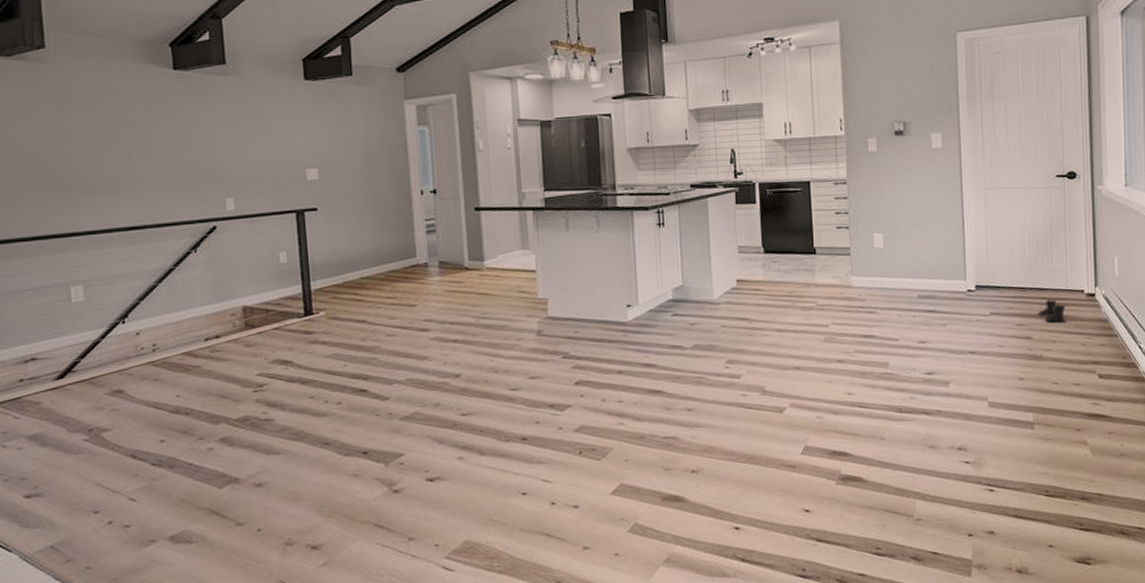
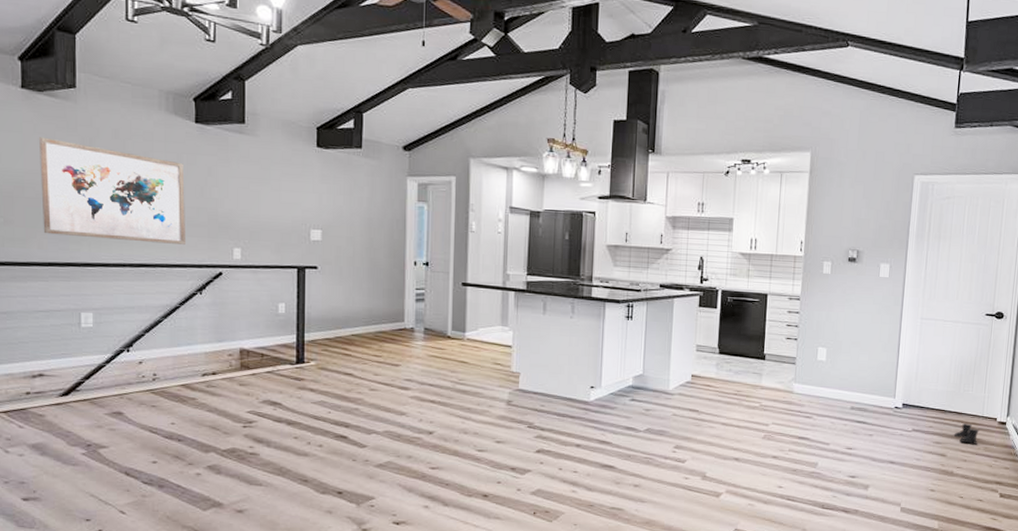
wall art: none [11,104,174,207] -> present [39,137,185,245]

